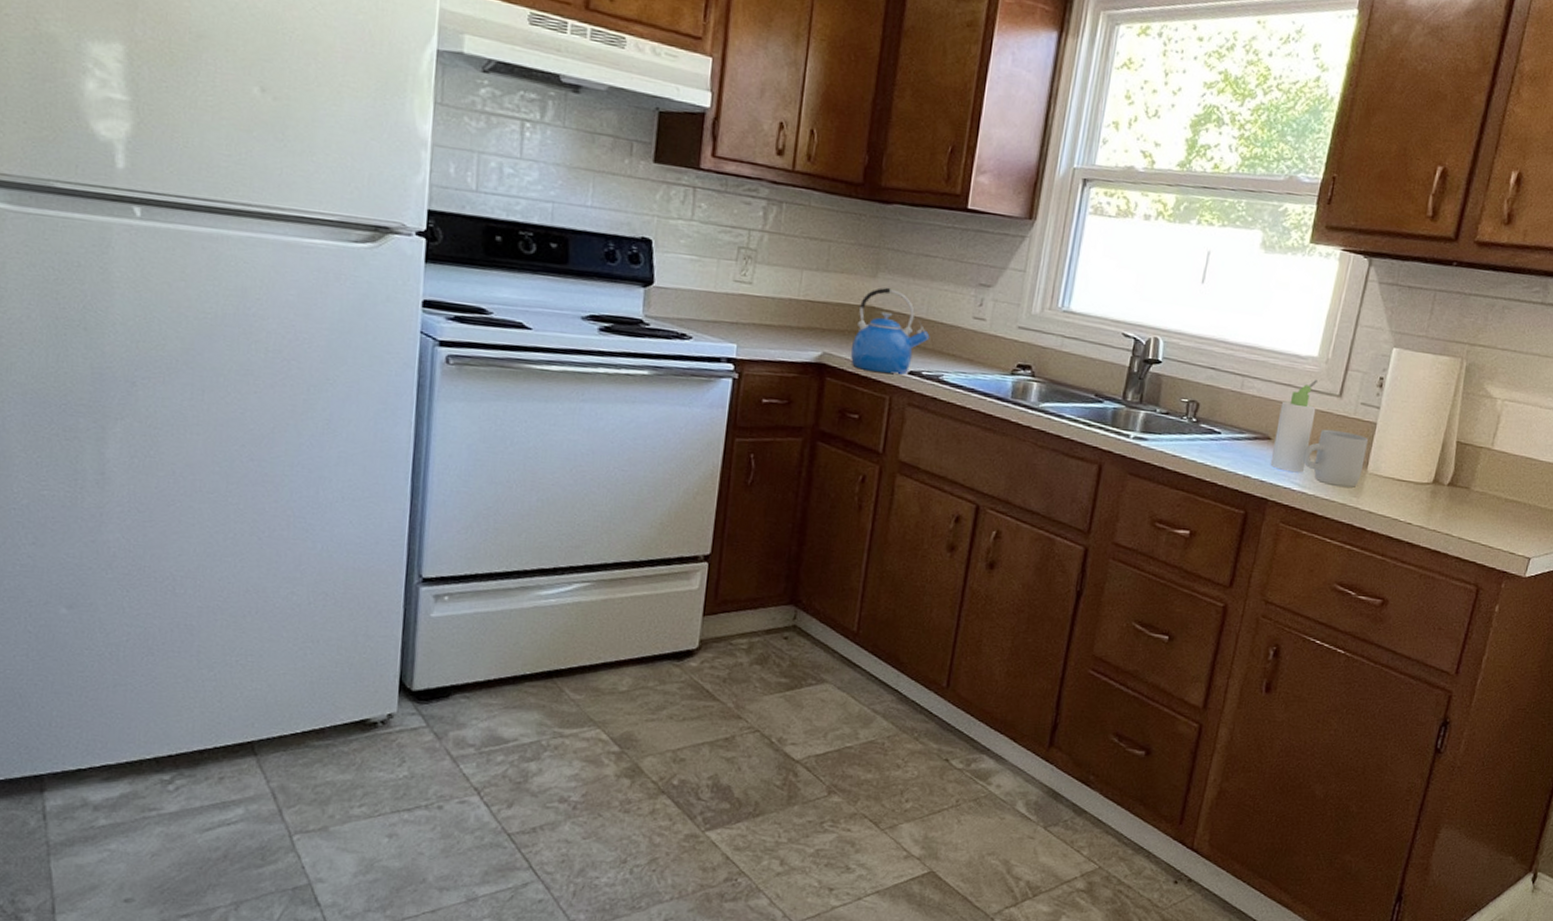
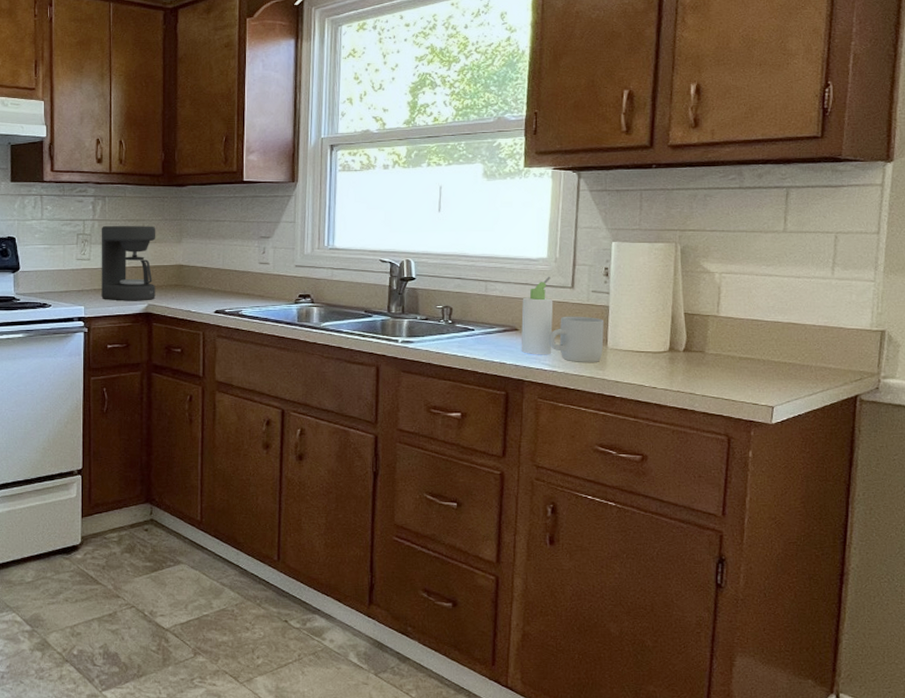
coffee maker: none [761,241,846,348] -> present [101,226,156,301]
kettle: present [850,287,930,374] -> none [168,248,228,315]

